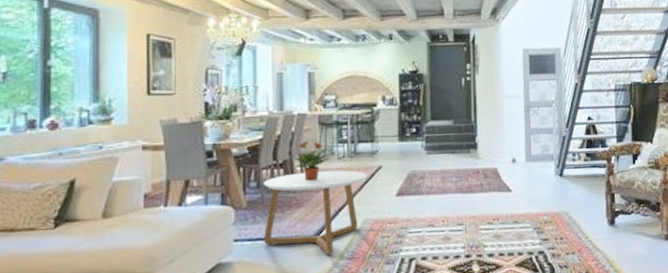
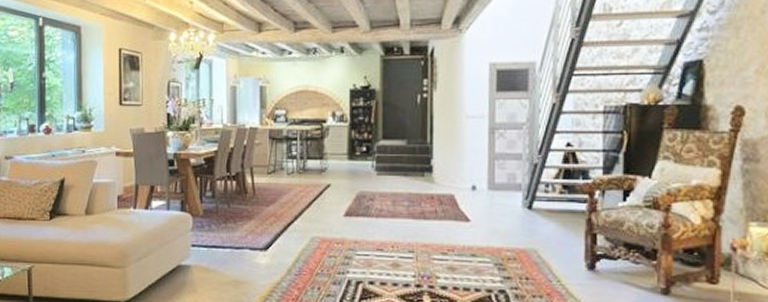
coffee table: present [264,170,367,255] -> none [218,185,316,269]
potted plant: present [292,141,330,182] -> none [244,155,280,195]

